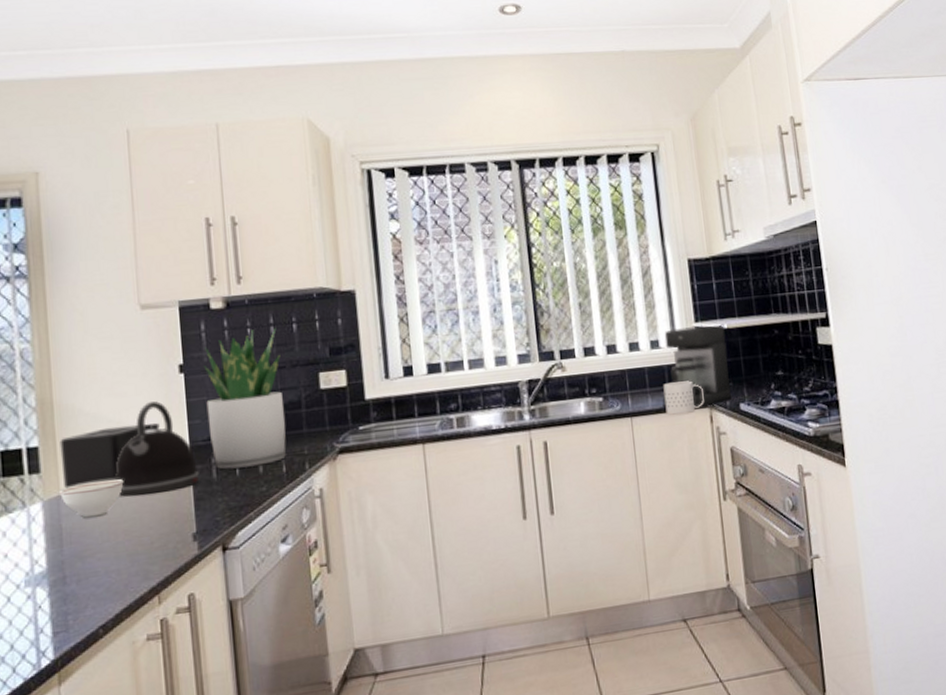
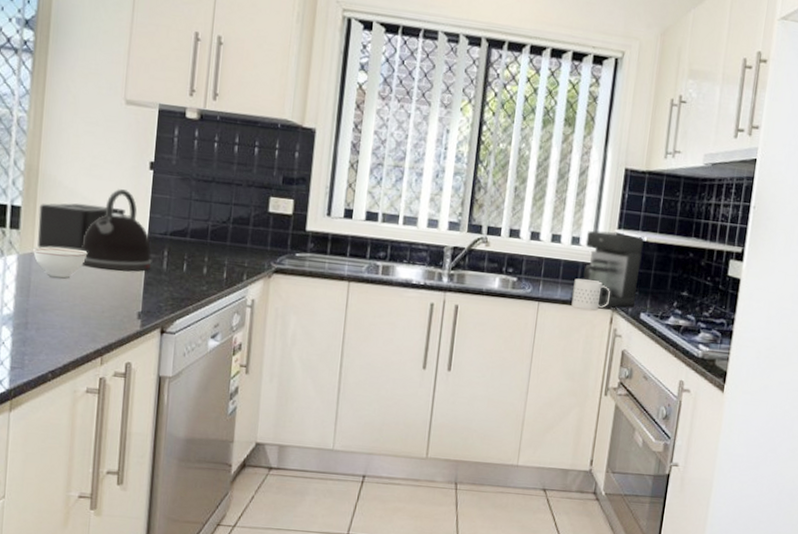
planter: present [203,327,286,470] -> none [166,144,240,268]

